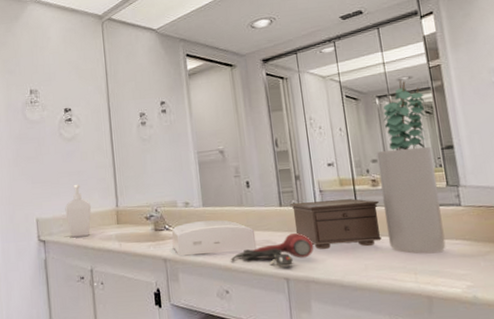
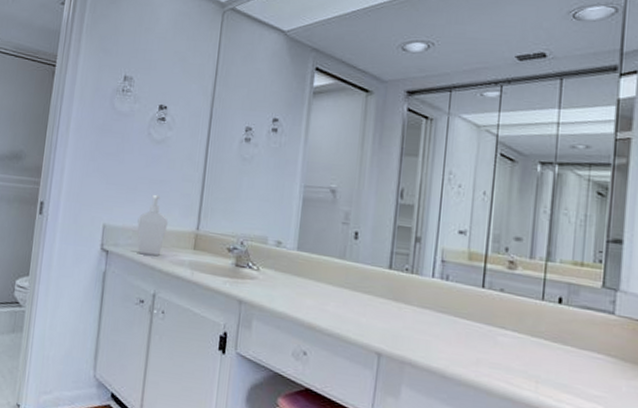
tissue dispenser: present [171,220,257,256] -> none [252,264,353,314]
hair dryer: present [231,232,314,266] -> none [317,302,420,340]
jewelry box: present [289,198,382,250] -> none [401,269,513,339]
vase: present [376,80,446,255] -> none [512,148,601,365]

